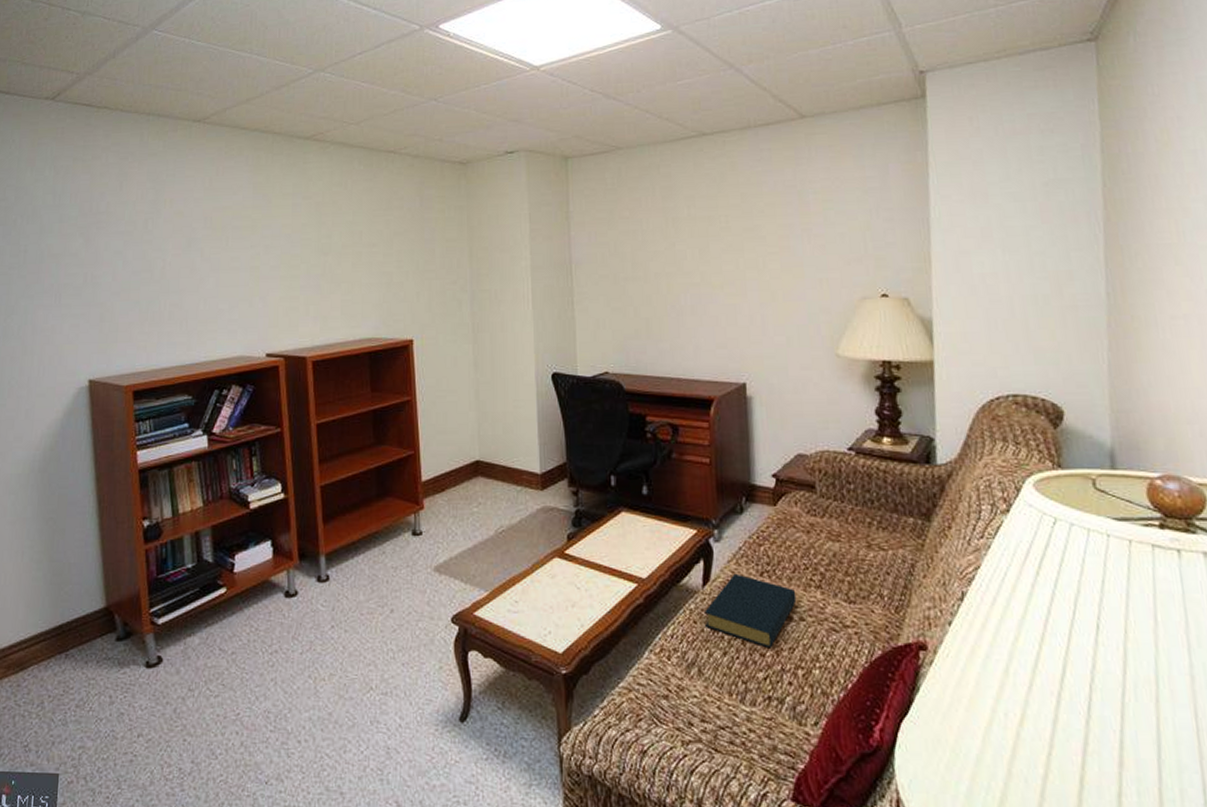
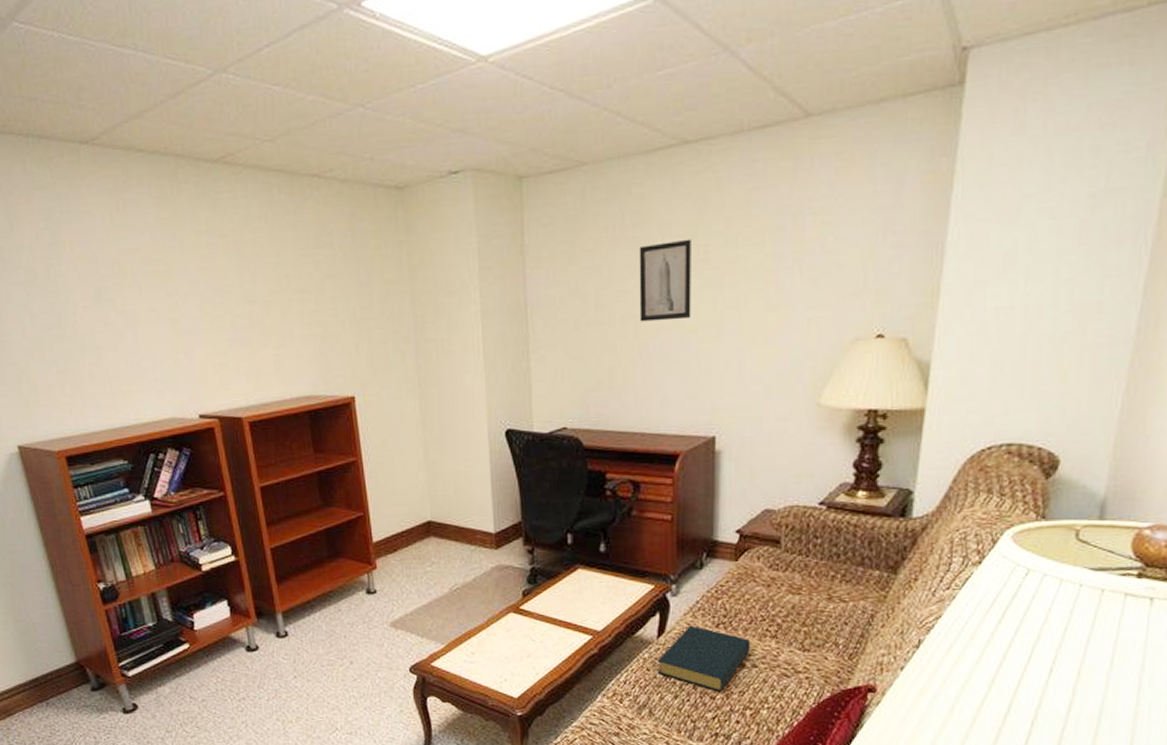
wall art: none [668,210,717,279] -> present [639,239,691,322]

